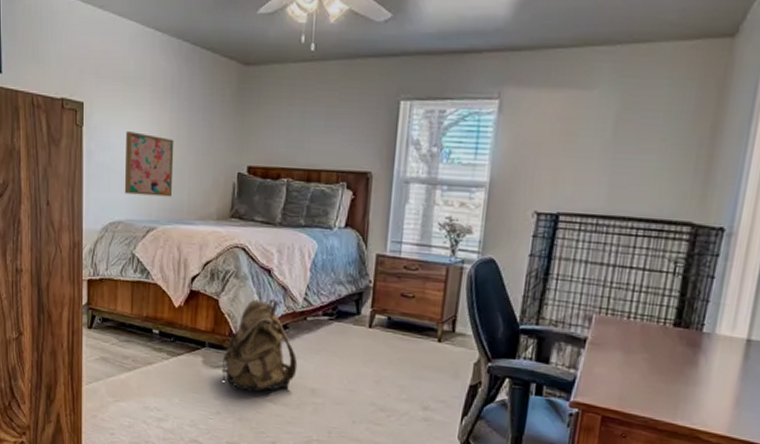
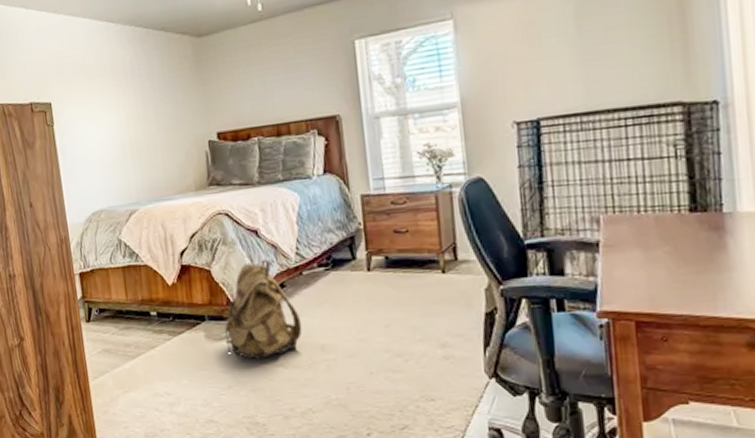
wall art: present [124,131,174,197] -> none [95,120,149,182]

